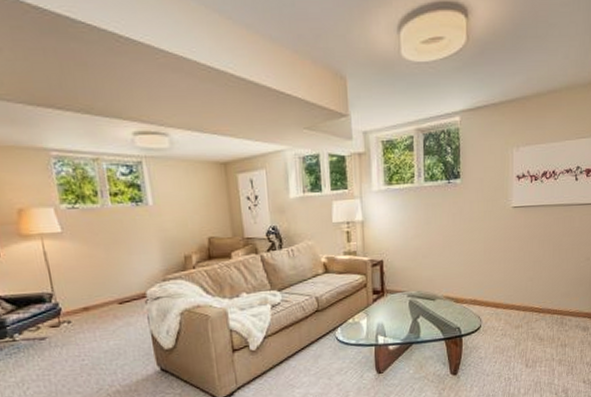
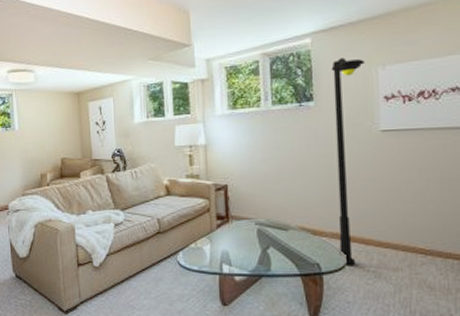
floor lamp: none [476,137,503,327] -> present [331,57,365,265]

